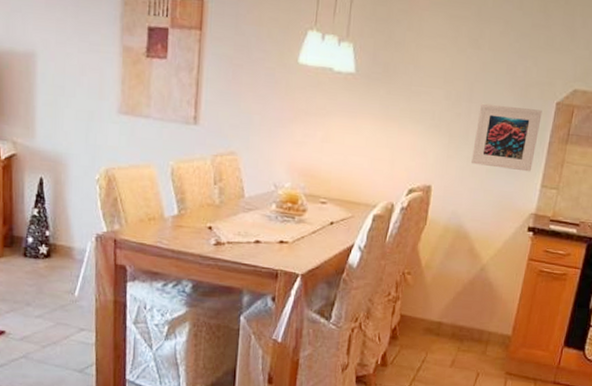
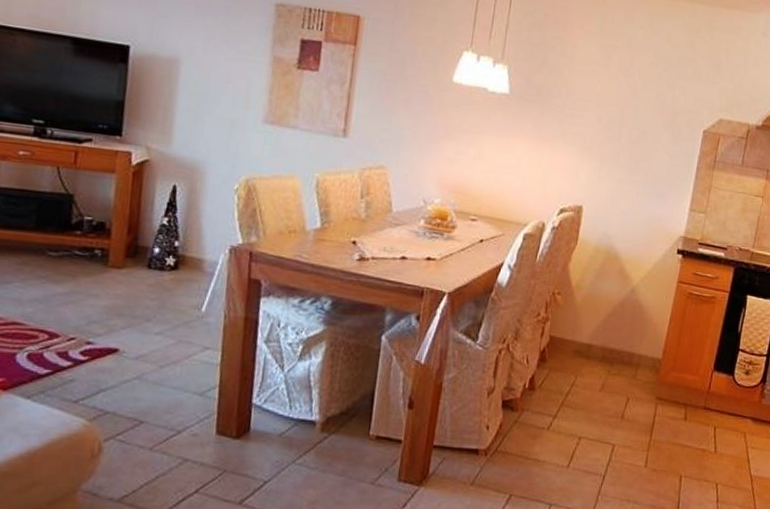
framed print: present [471,103,542,172] -> none [622,128,690,196]

